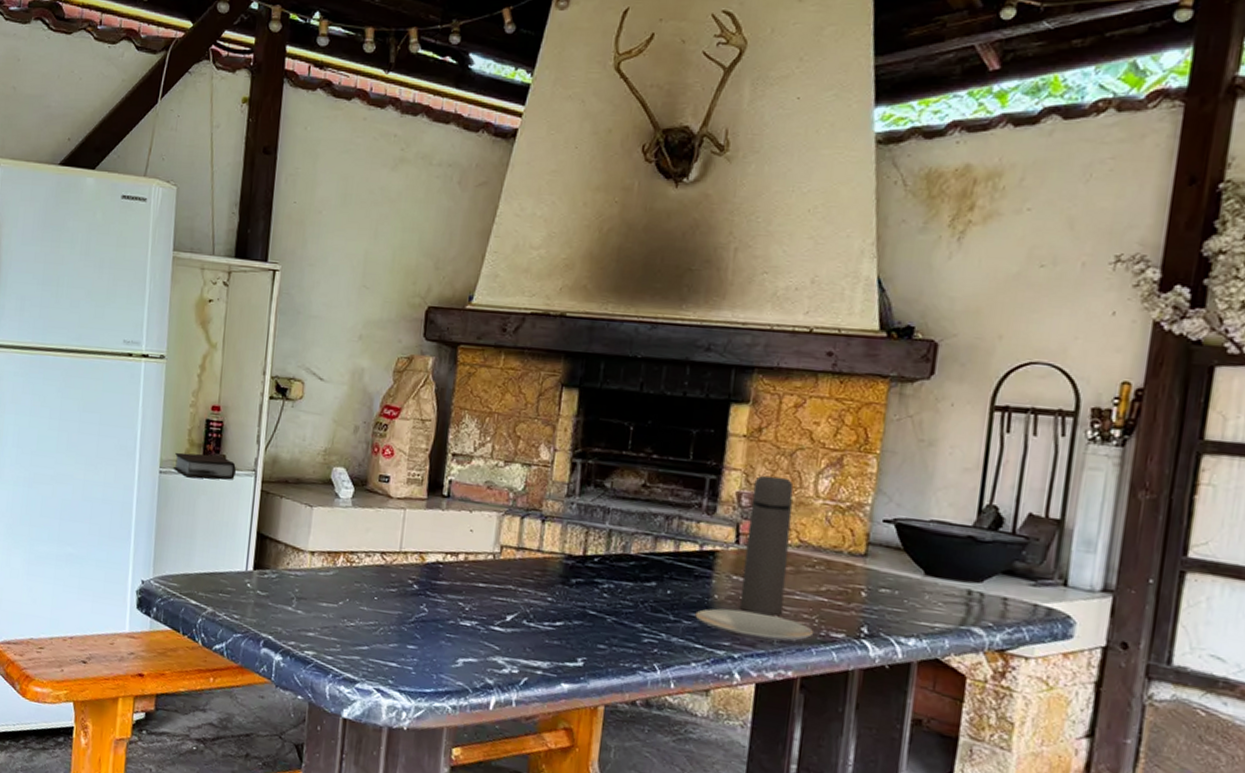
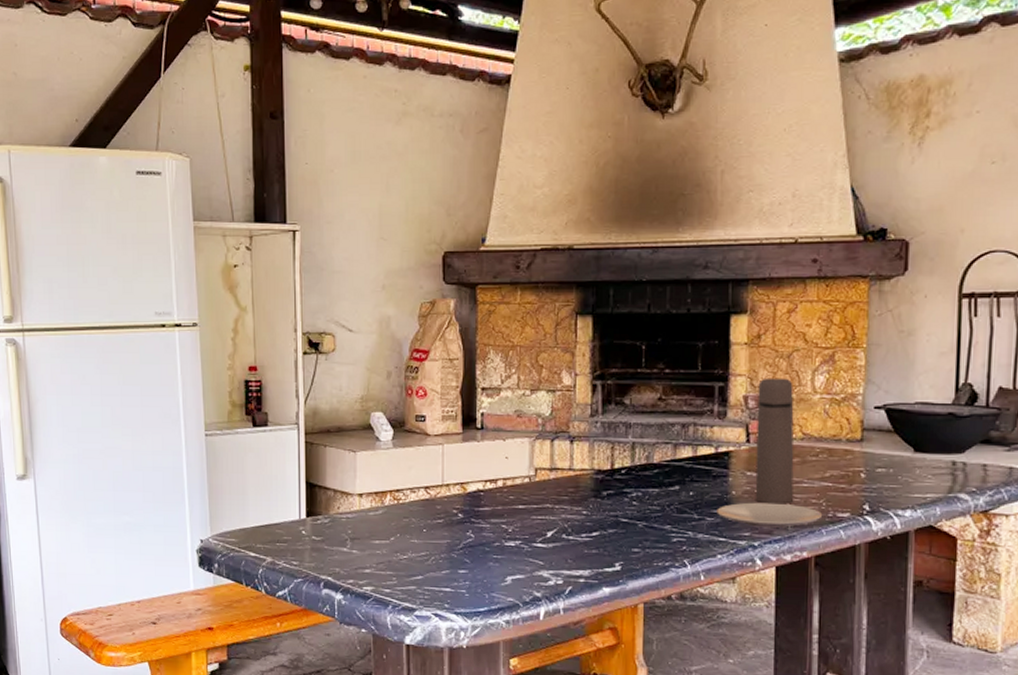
bible: present [174,452,236,480] -> none [219,413,279,437]

